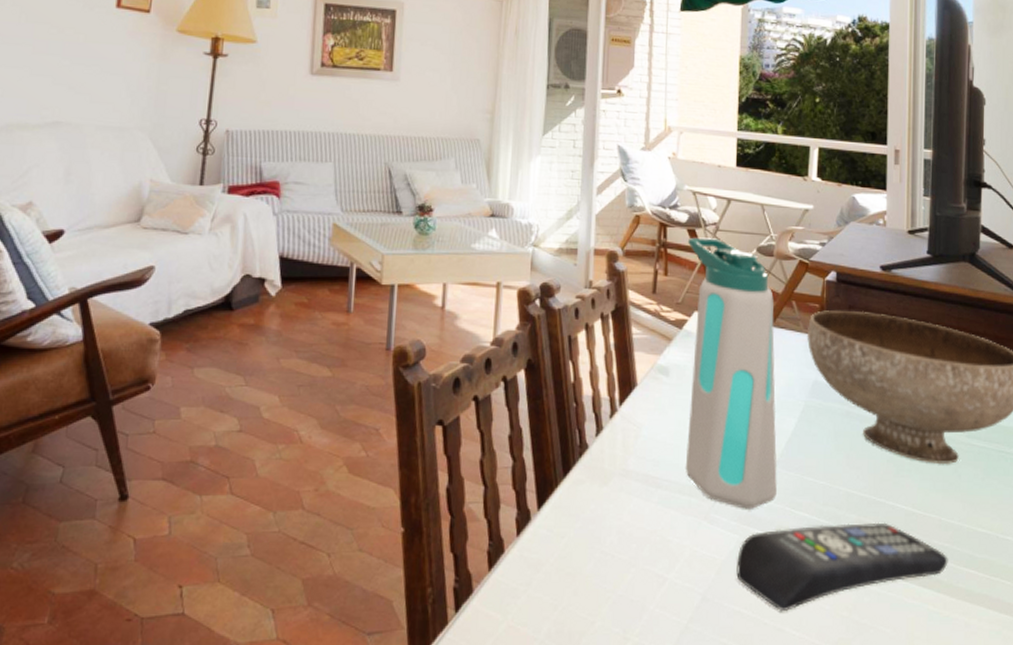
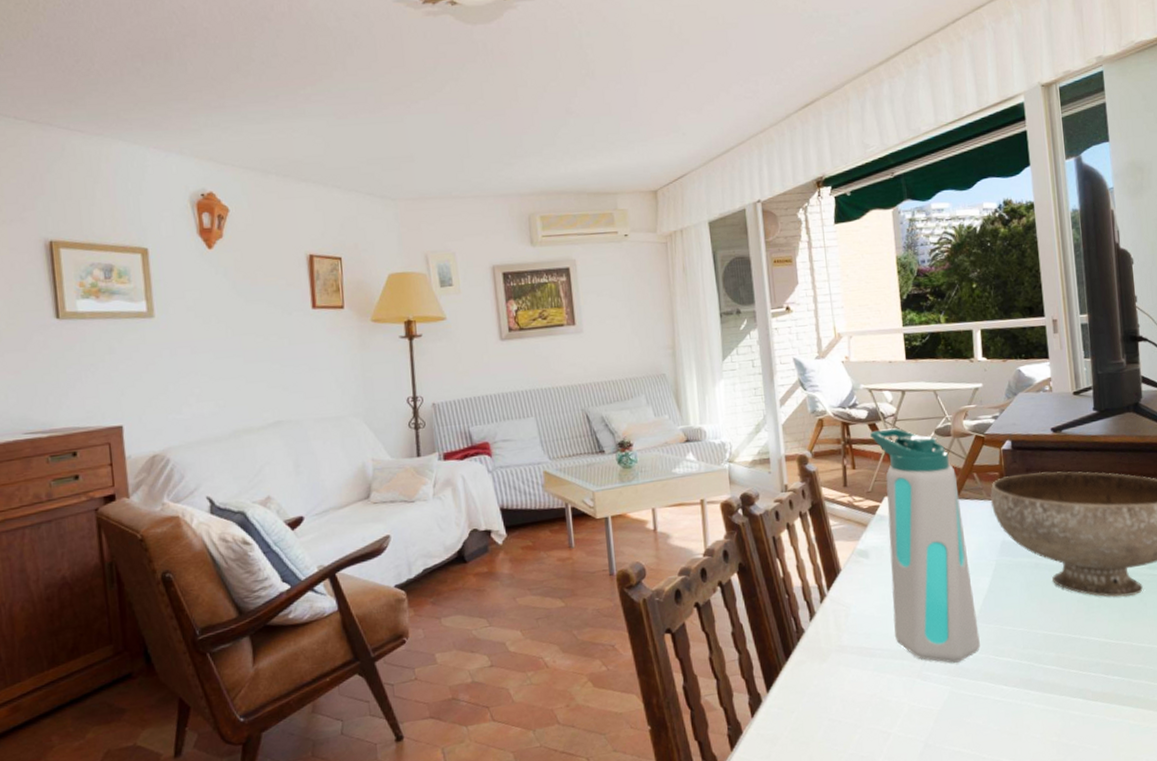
remote control: present [736,522,948,612] -> none [951,655,1143,746]

